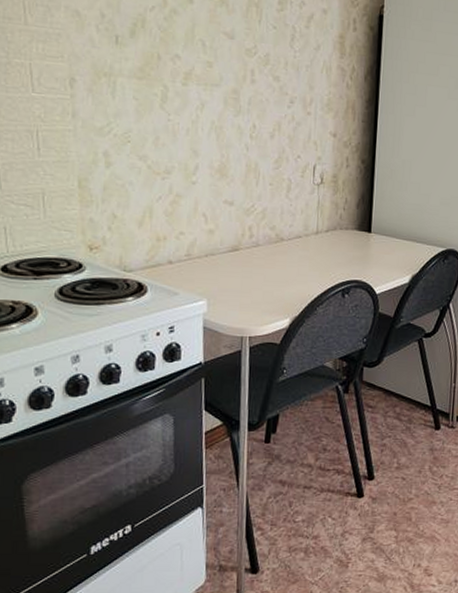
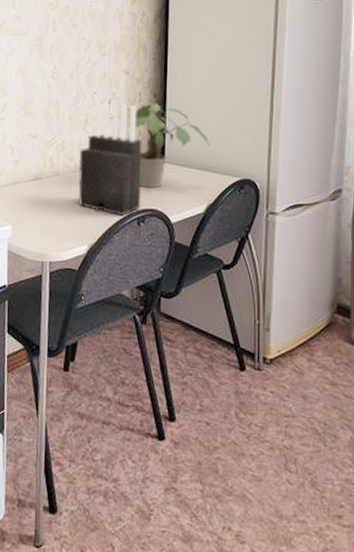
knife block: none [280,166,349,287] -> present [78,102,143,215]
potted plant: none [340,169,417,259] -> present [134,102,210,189]

